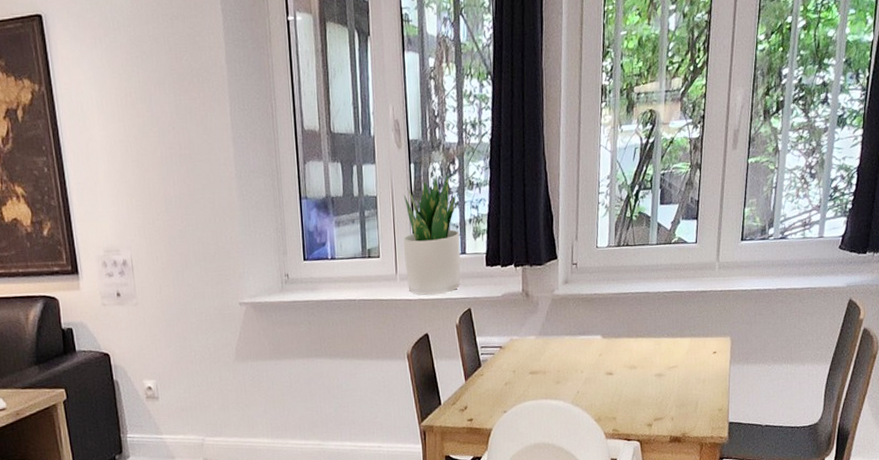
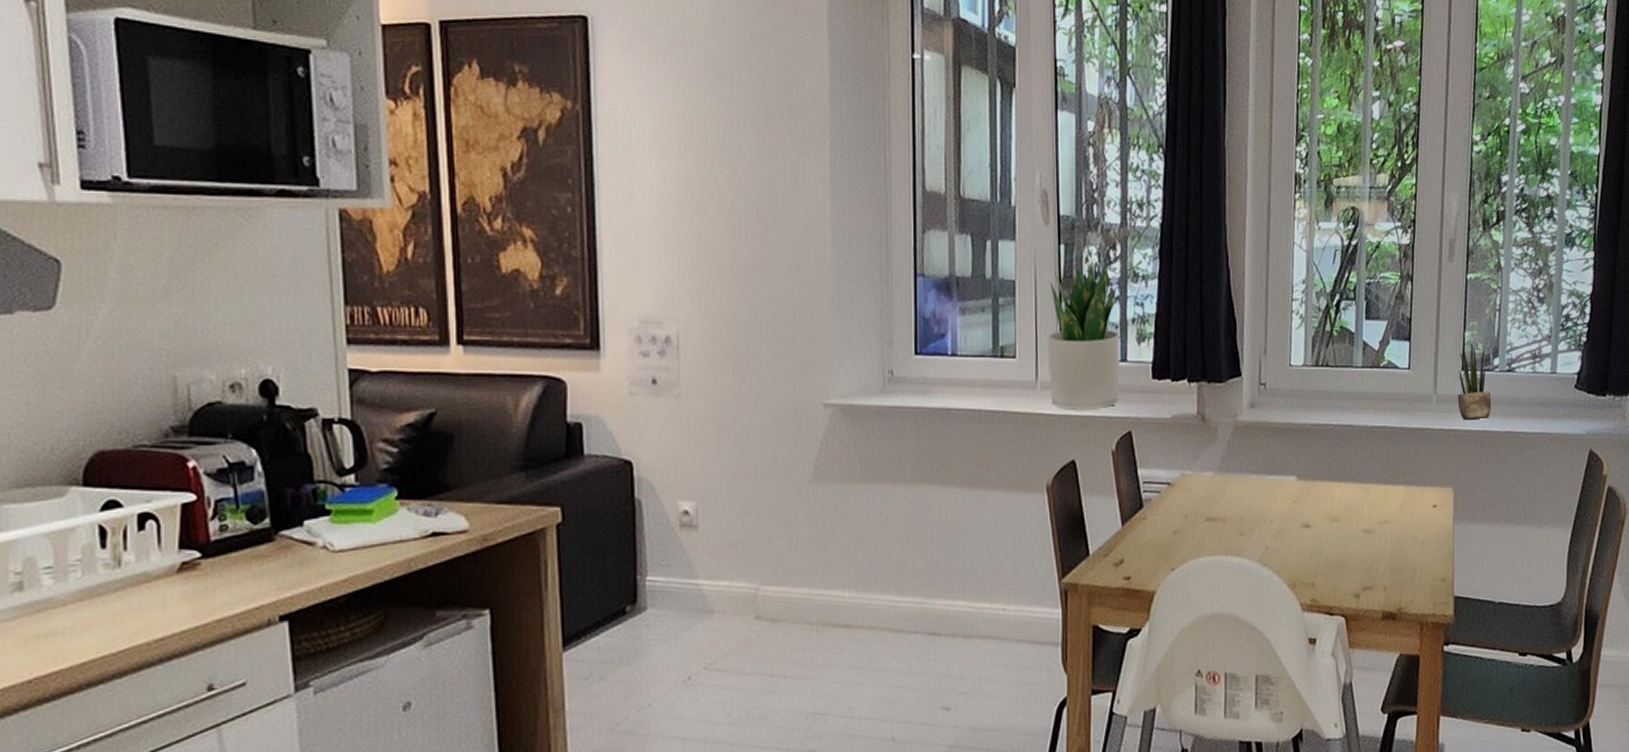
potted plant: none [736,218,765,282] -> present [1457,344,1491,420]

